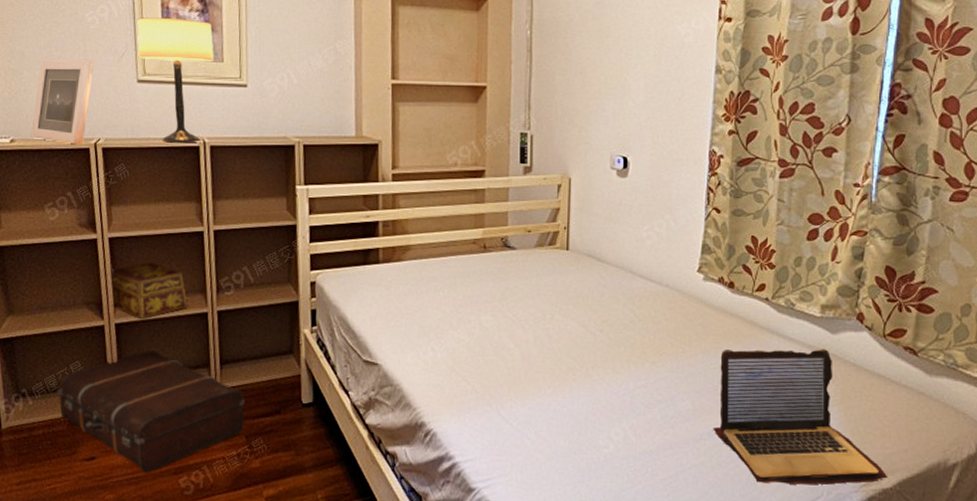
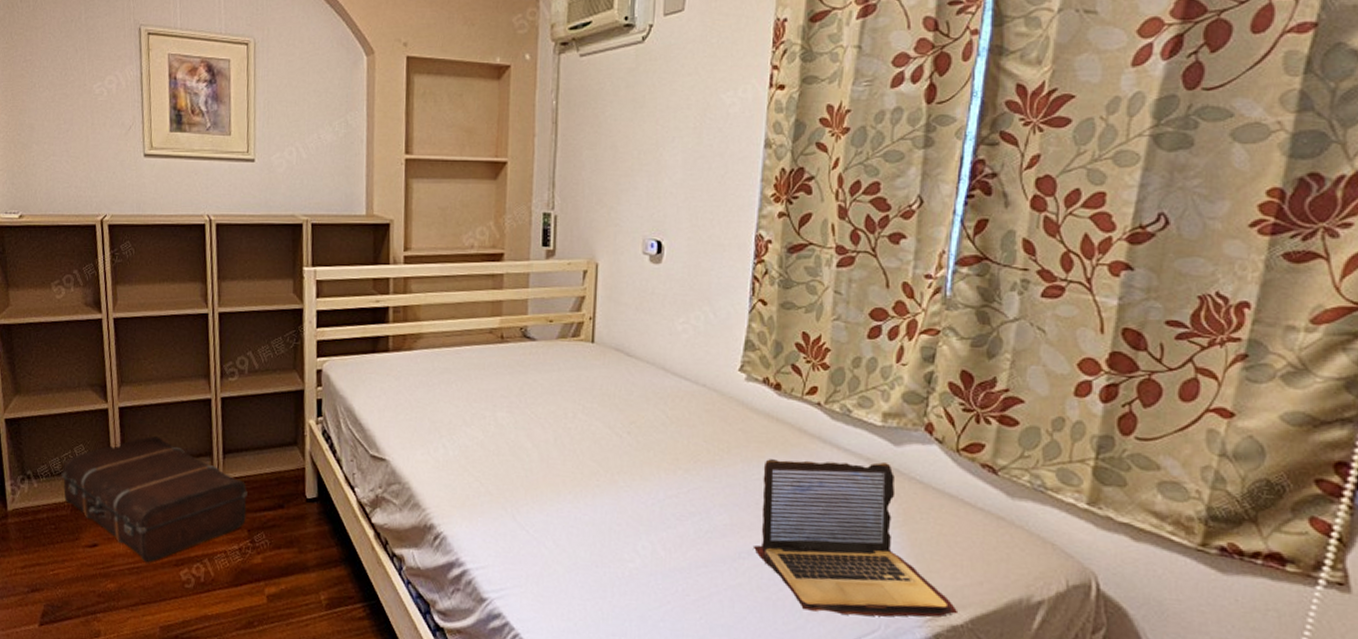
picture frame: present [31,58,94,145] -> none [39,132,101,221]
decorative box: present [110,262,188,319] -> none [114,344,192,403]
table lamp: present [137,17,214,143] -> none [144,88,222,221]

